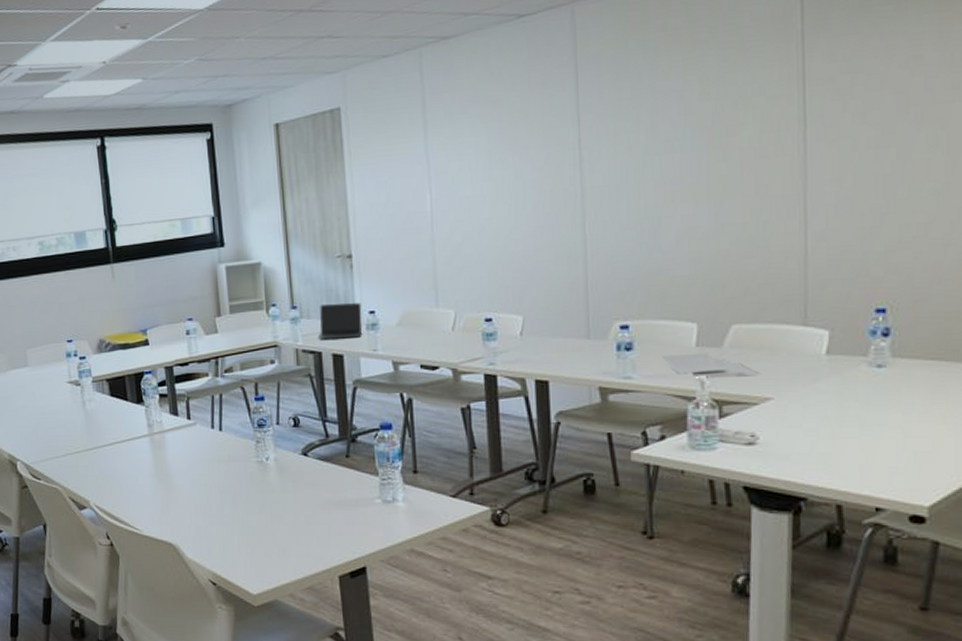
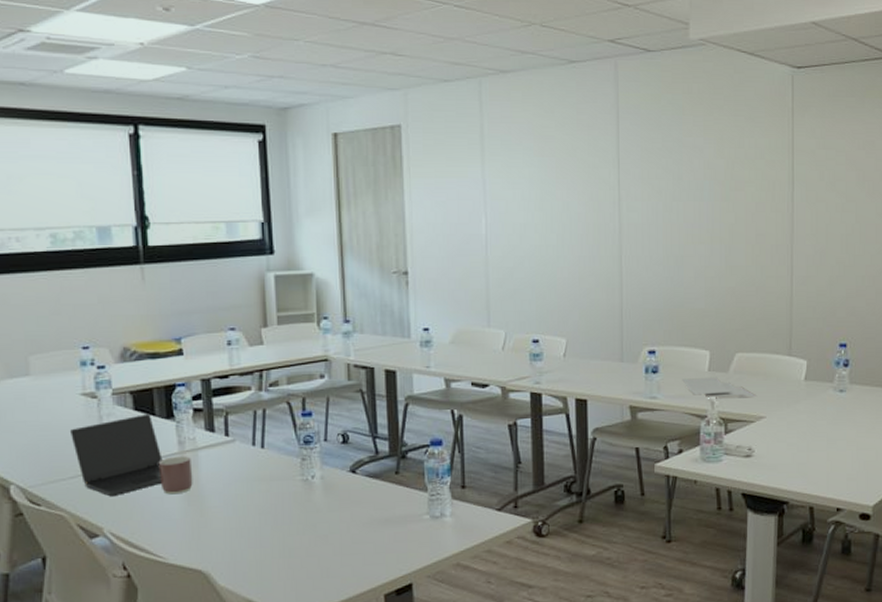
laptop: none [60,398,135,473] -> present [69,413,163,497]
mug: none [132,438,162,473] -> present [158,456,193,495]
laptop: present [317,303,362,340] -> none [370,320,416,355]

